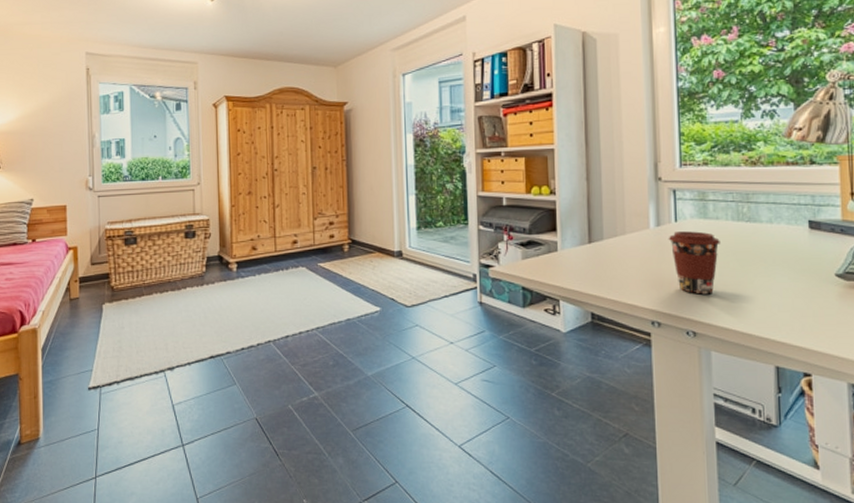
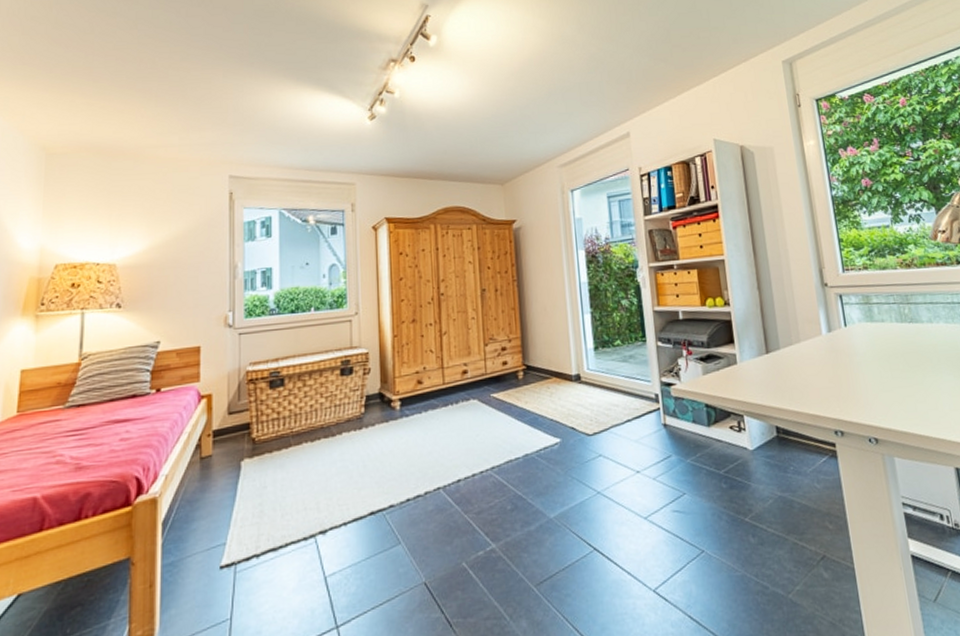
coffee cup: present [668,231,720,295] -> none [840,335,889,399]

